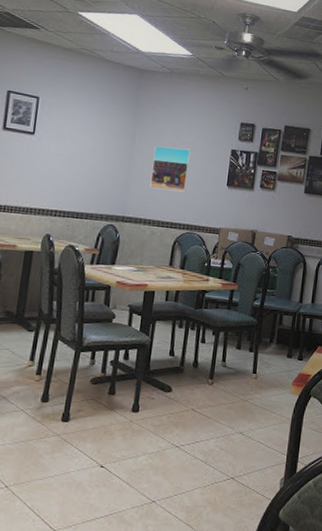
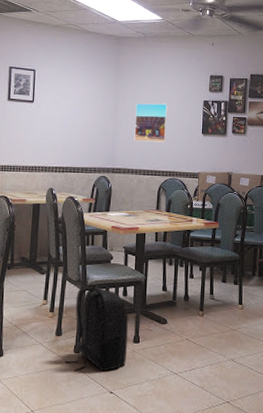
backpack: none [50,346,129,443] -> present [65,285,129,372]

